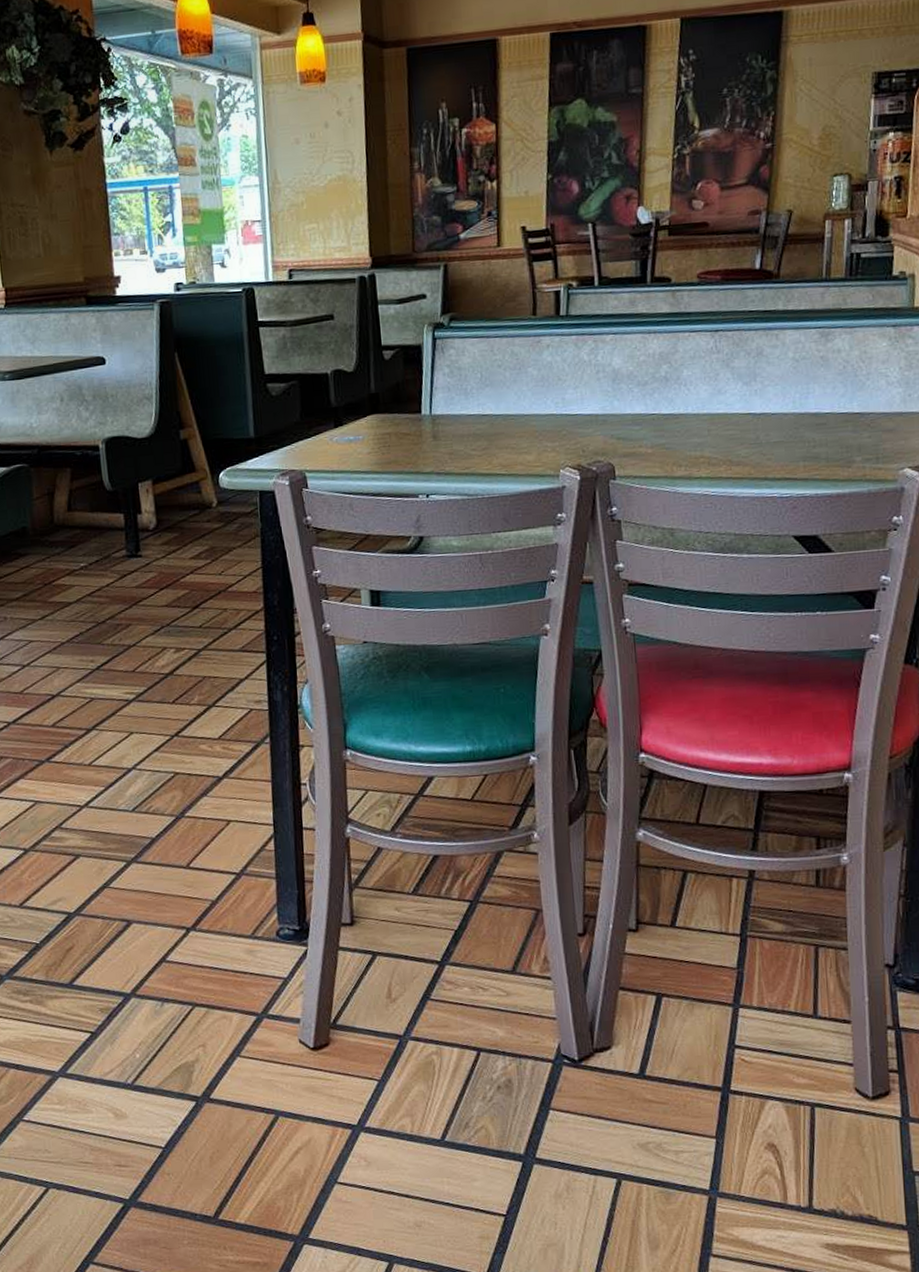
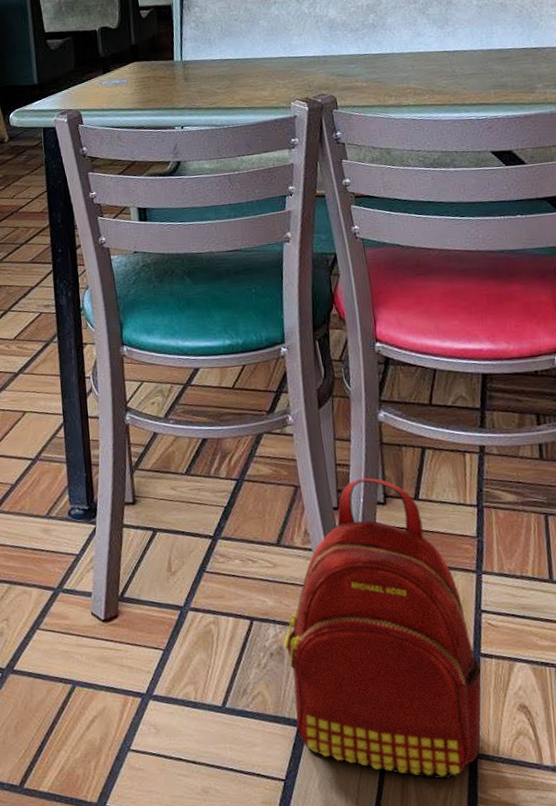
backpack: none [513,902,728,1217] -> present [284,478,482,780]

